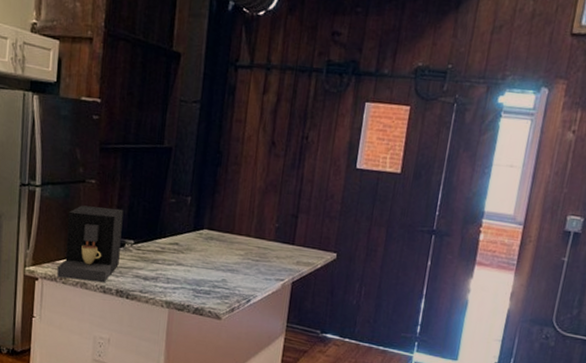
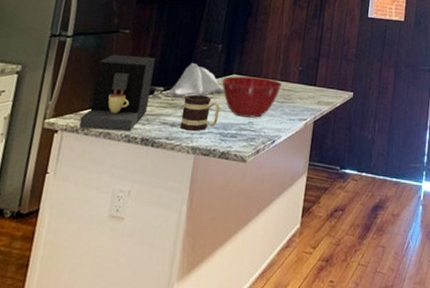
napkin: none [138,216,196,252] -> present [167,63,224,98]
mug: none [152,248,192,286] -> present [179,94,220,131]
mixing bowl: none [192,231,257,276] -> present [222,76,282,118]

